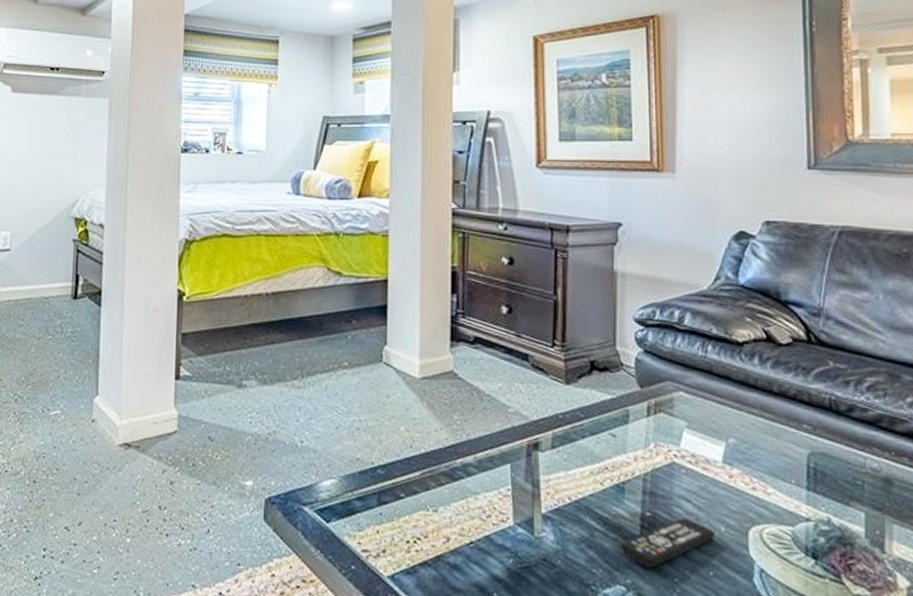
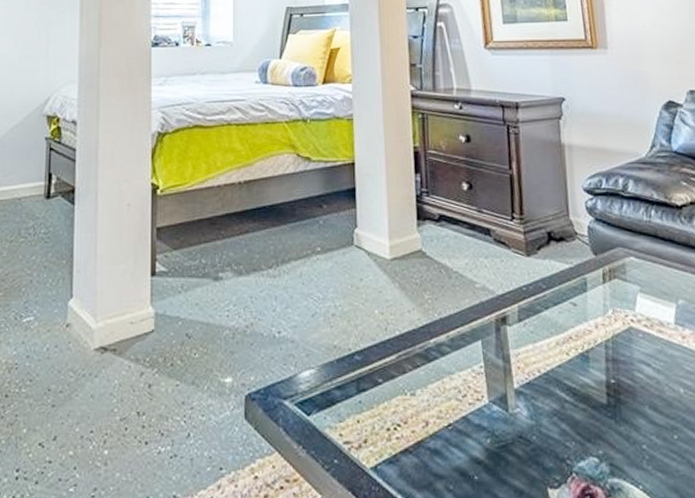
remote control: present [621,517,715,568] -> none [590,382,675,437]

